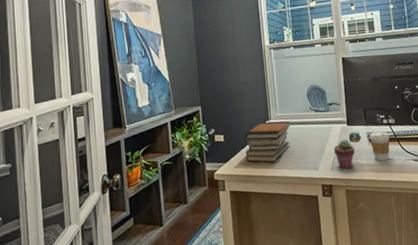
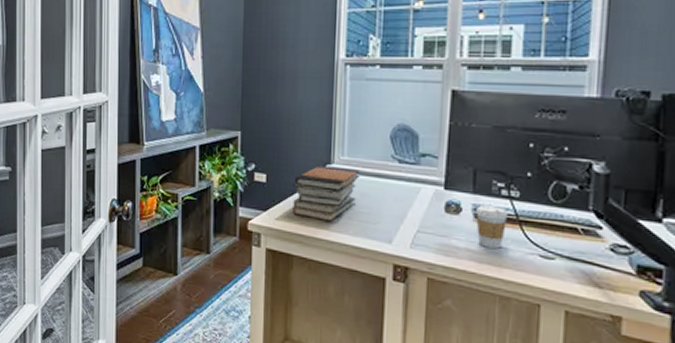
potted succulent: present [333,139,355,169] -> none [418,208,451,250]

